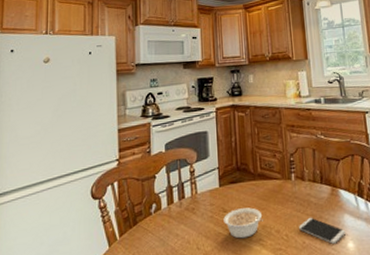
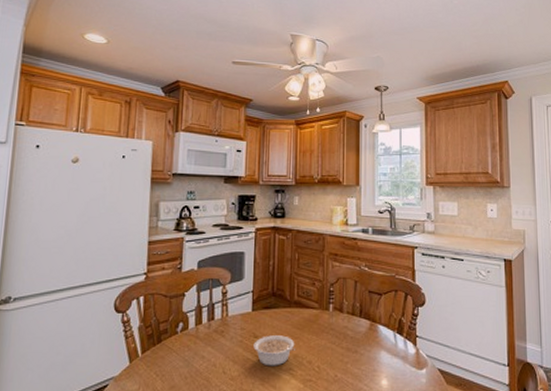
smartphone: present [299,217,345,244] -> none [332,350,380,379]

